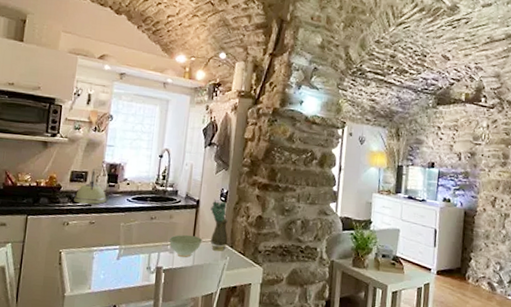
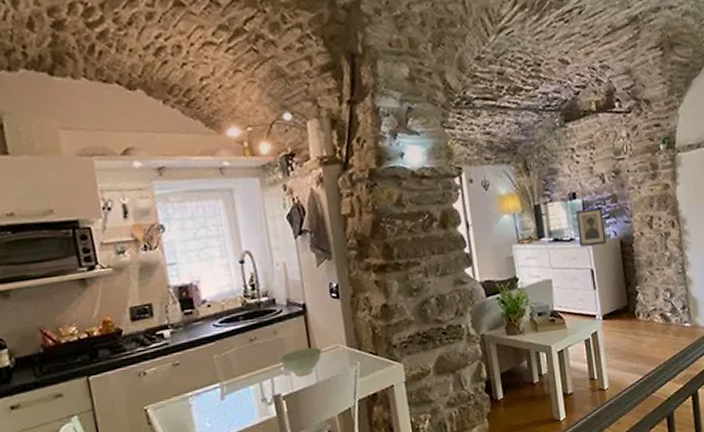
kettle: present [73,168,107,205] -> none [142,297,188,346]
vase: present [210,199,229,252] -> none [321,297,354,360]
picture frame: none [429,177,455,211] -> present [576,207,607,246]

